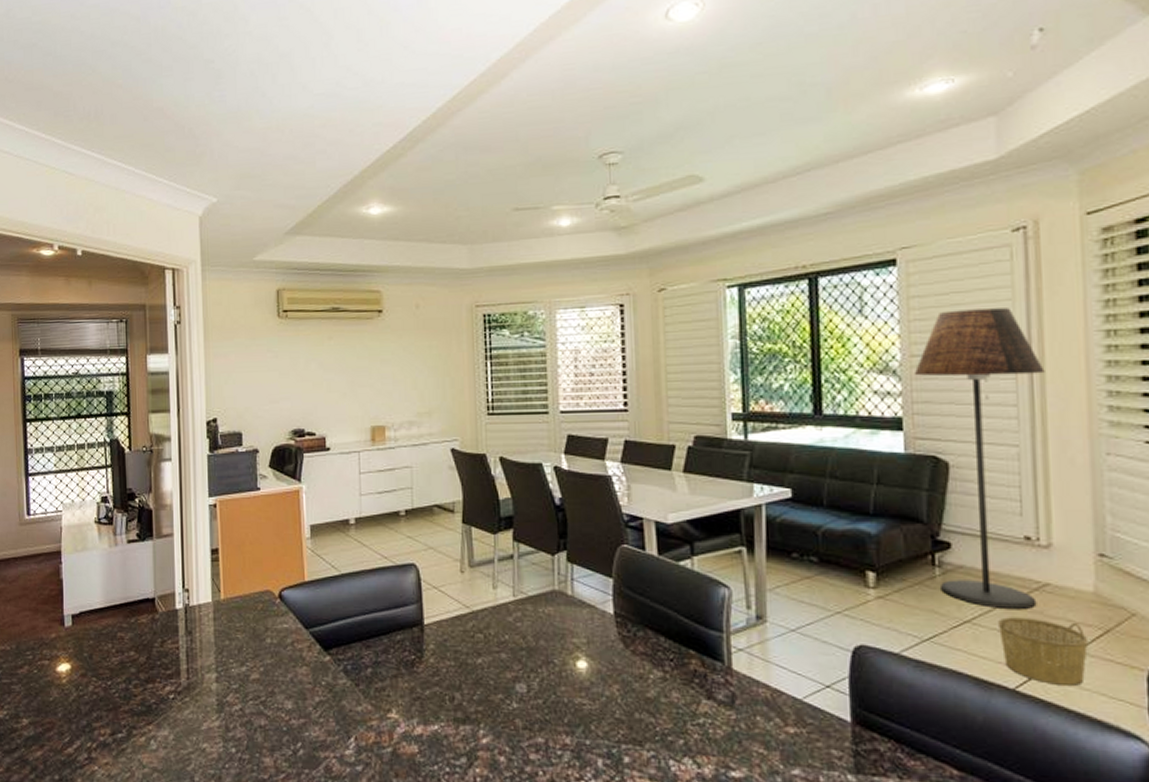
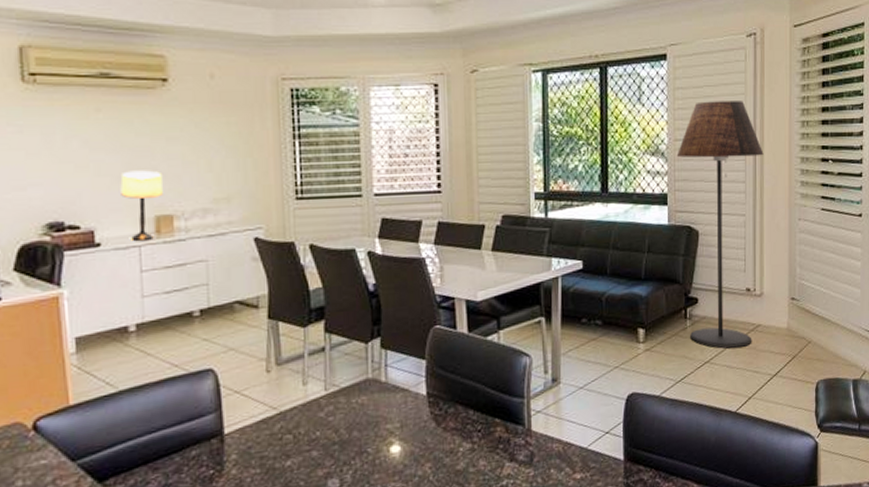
table lamp: none [345,387,377,448] -> present [120,170,163,242]
basket: present [997,617,1089,686] -> none [726,353,783,404]

